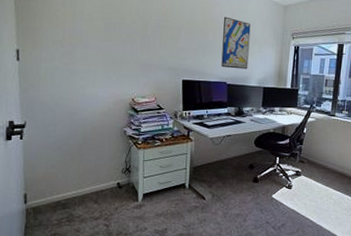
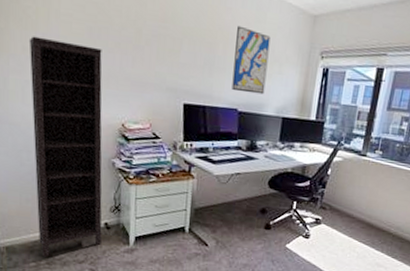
bookcase: none [58,32,116,216] -> present [29,36,102,258]

